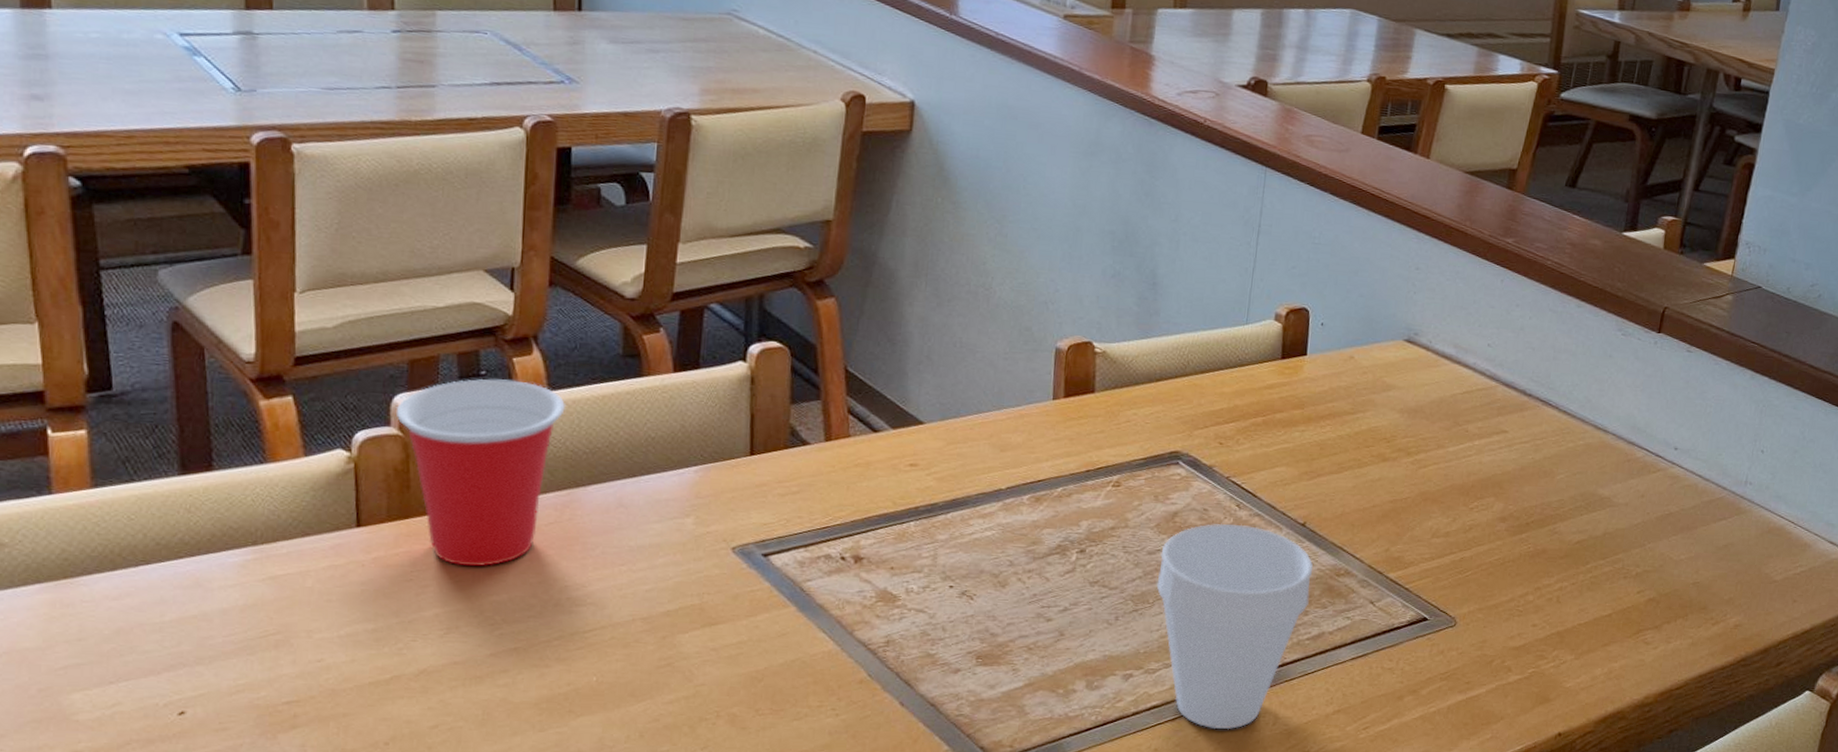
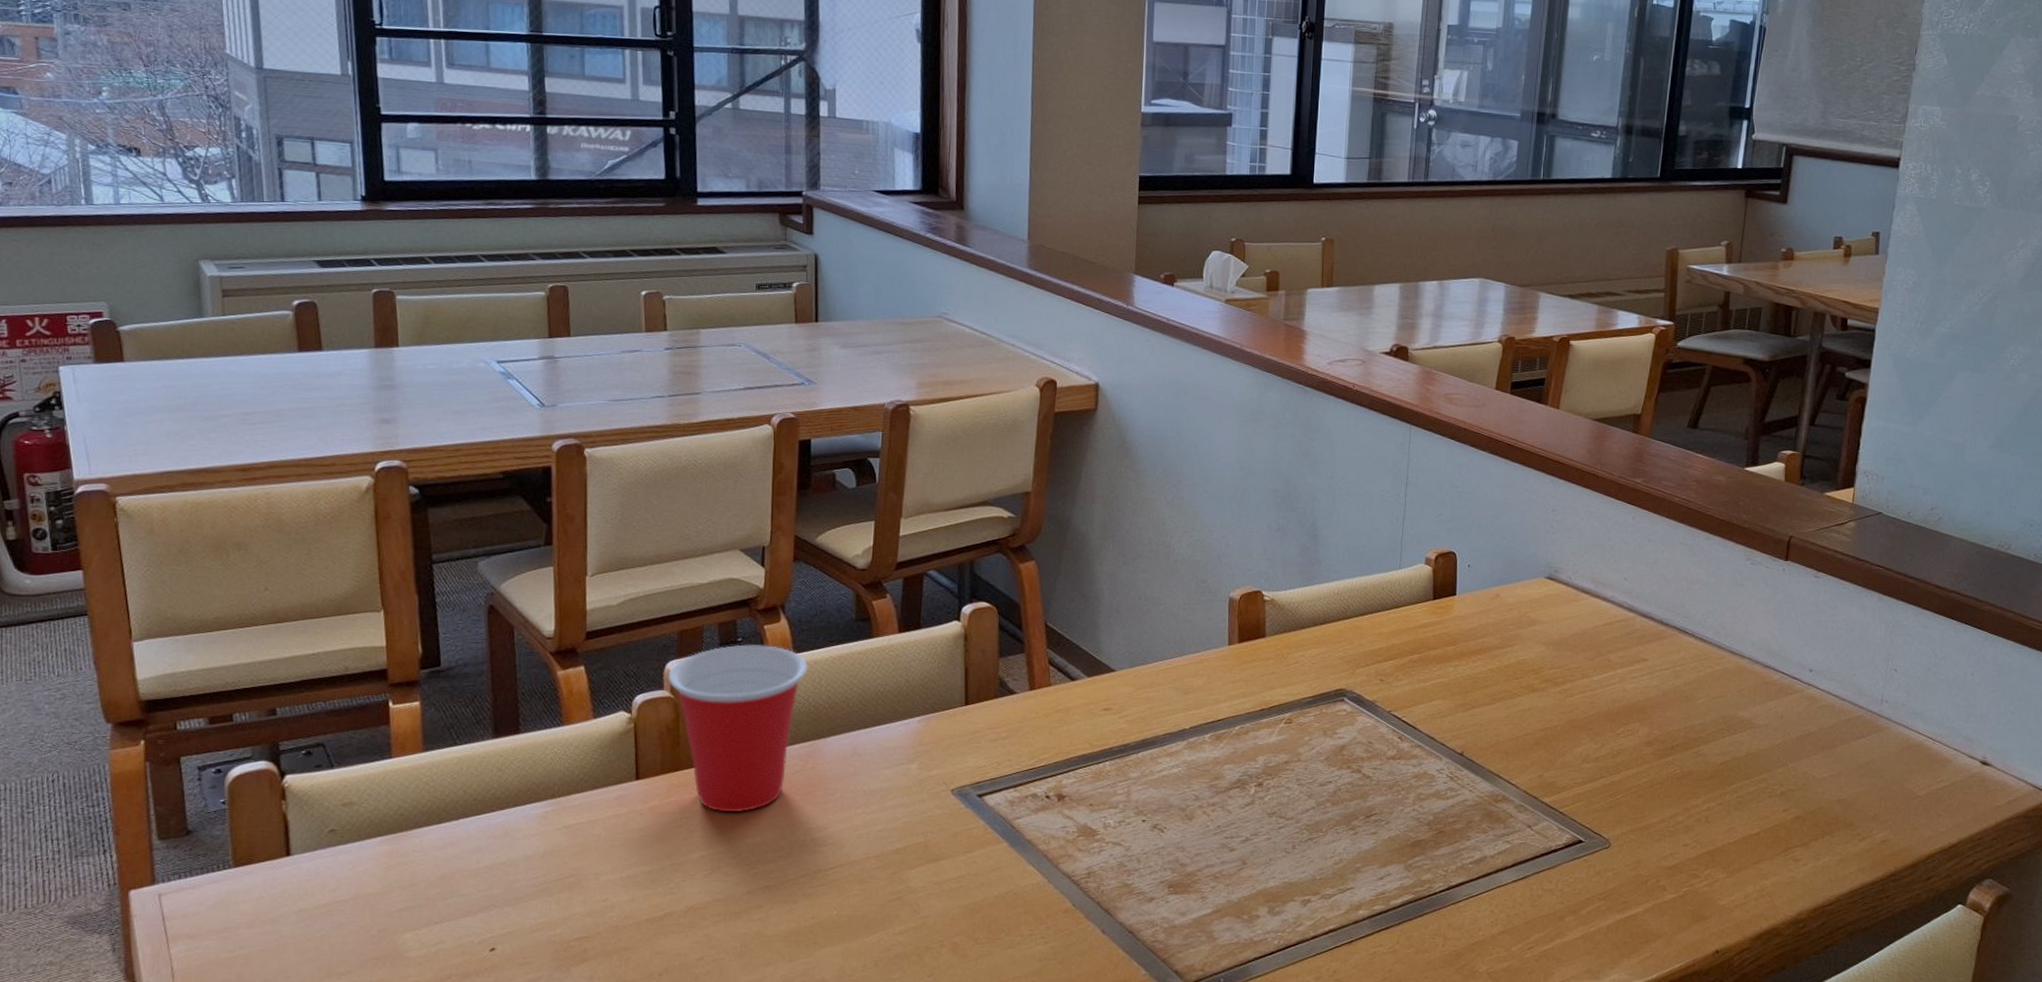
cup: present [1156,523,1313,730] -> none [1328,755,1473,952]

